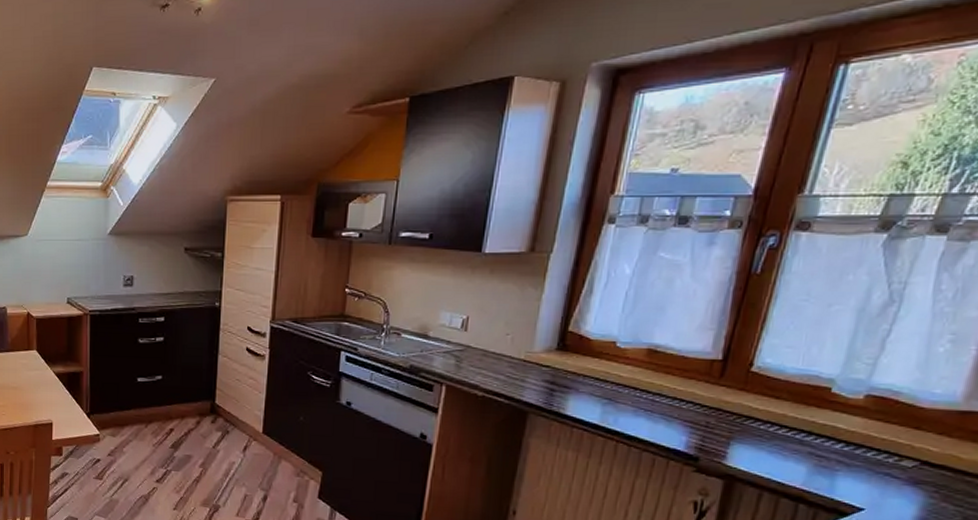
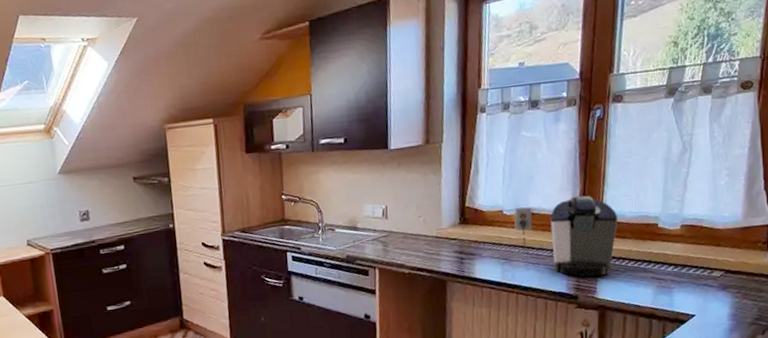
coffee maker: none [628,338,775,440] -> present [514,195,618,277]

